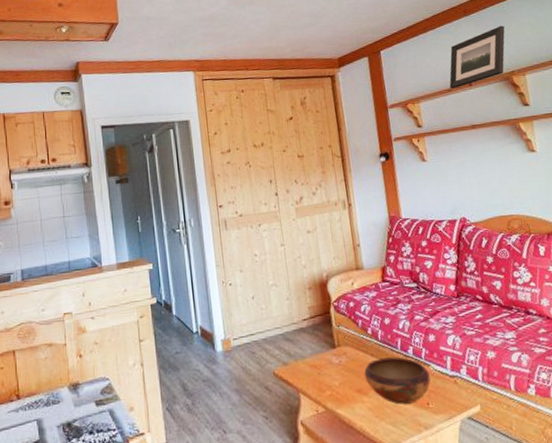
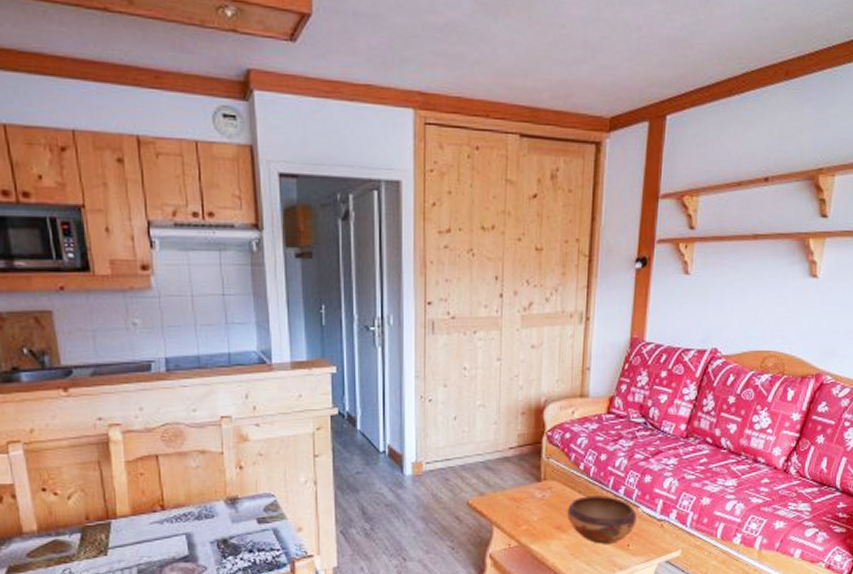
picture frame: present [449,25,505,89] -> none [741,101,829,183]

